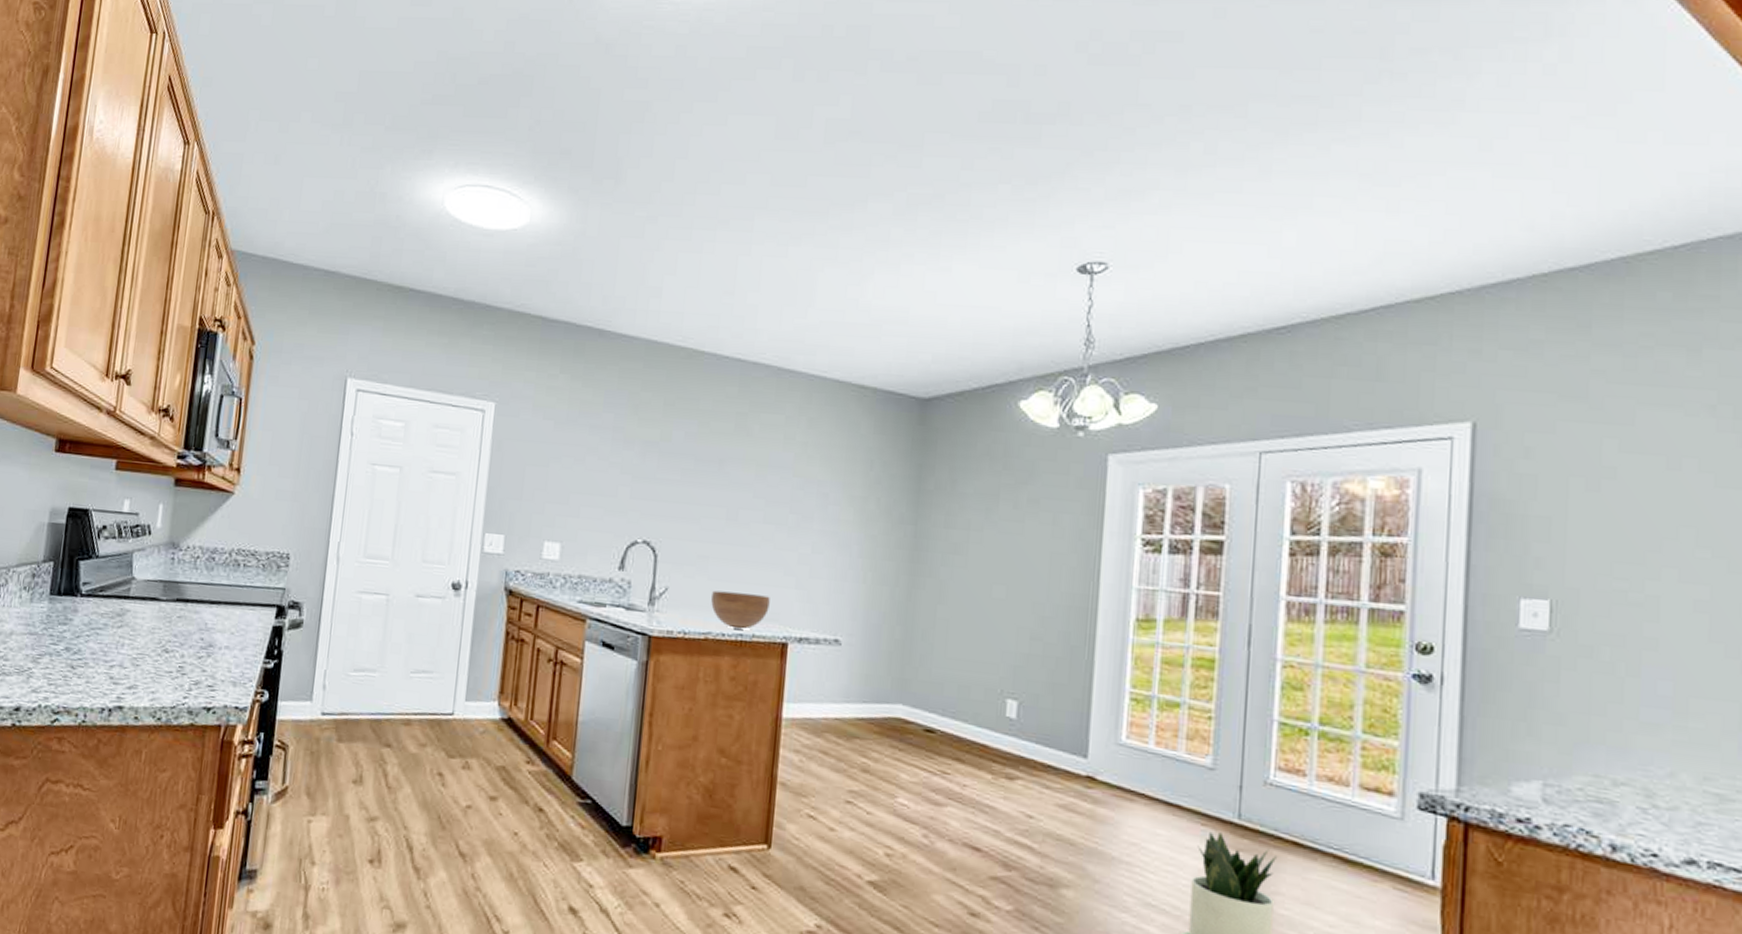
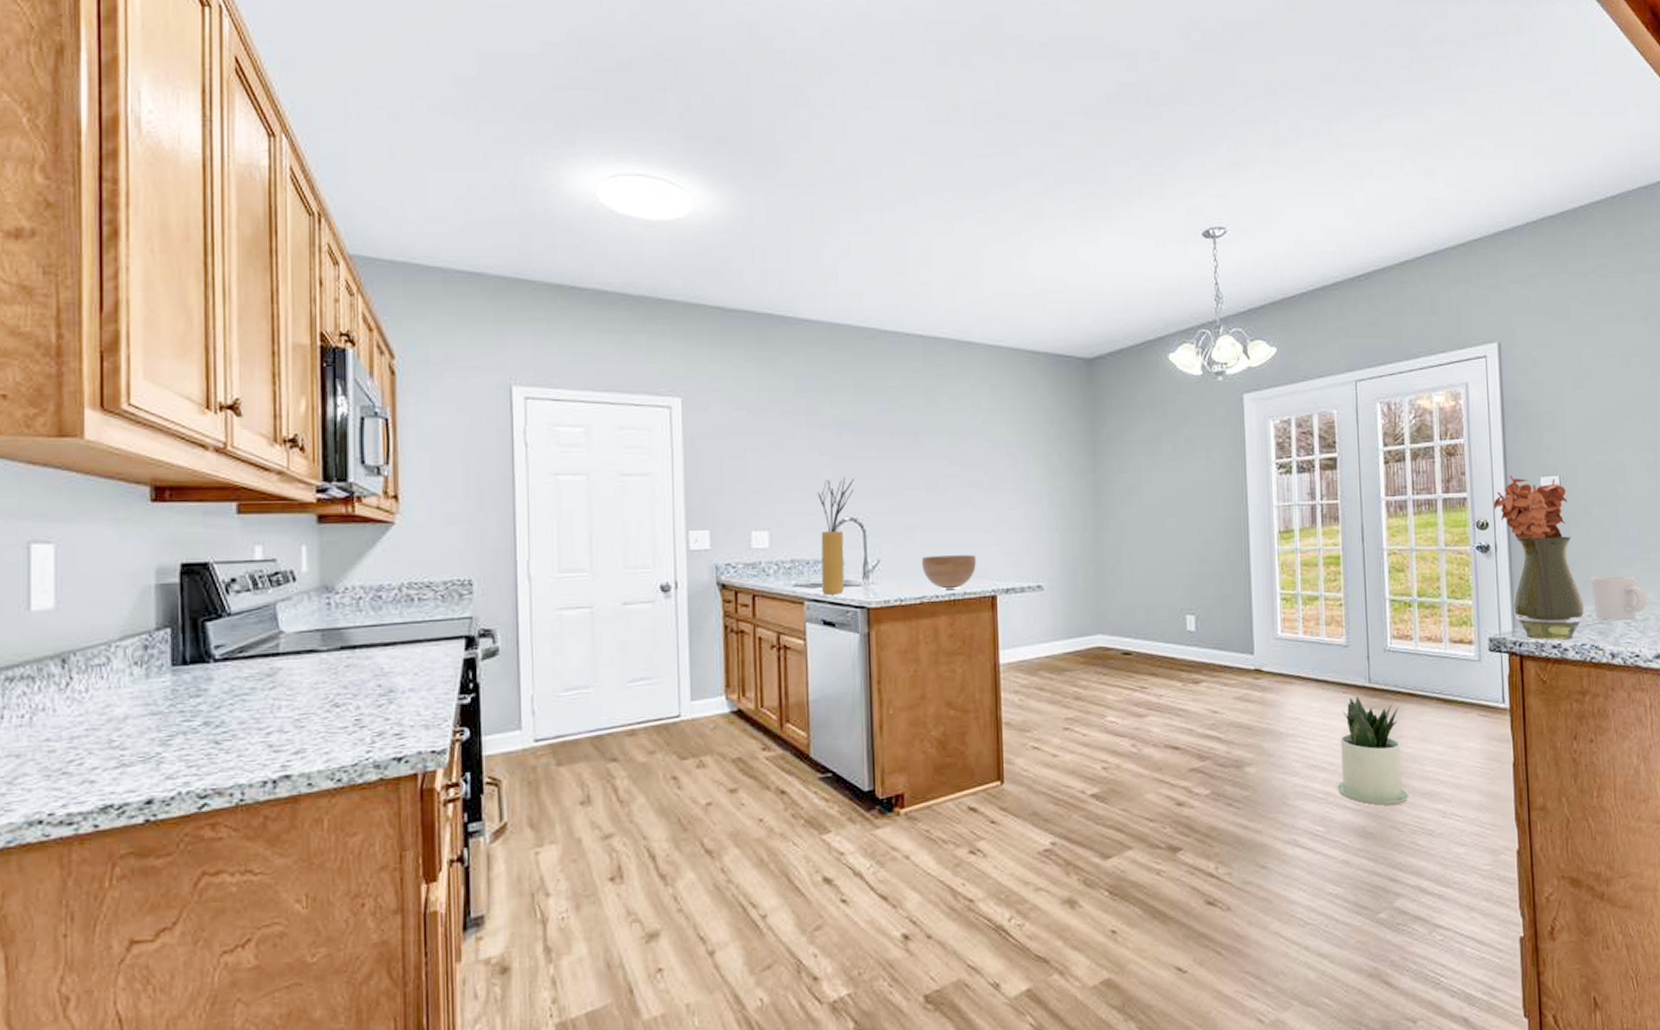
vase: none [605,497,652,618] -> present [817,477,854,595]
vase: none [1443,590,1572,816] -> present [1493,475,1584,641]
mug: none [1587,738,1678,807] -> present [1591,576,1647,621]

